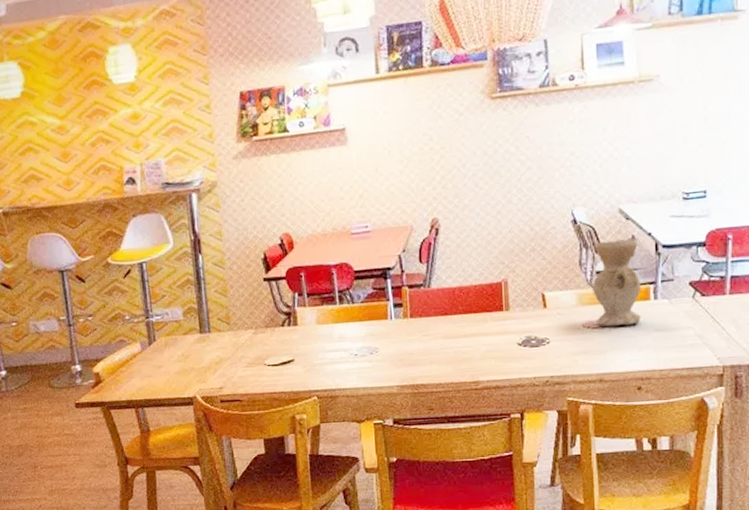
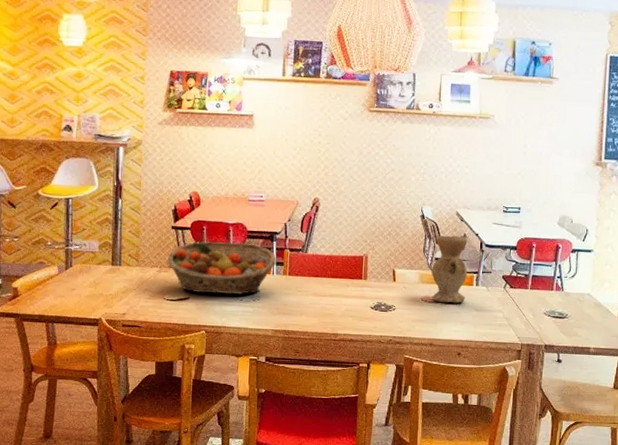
fruit basket: none [262,285,394,353] -> present [166,241,277,295]

